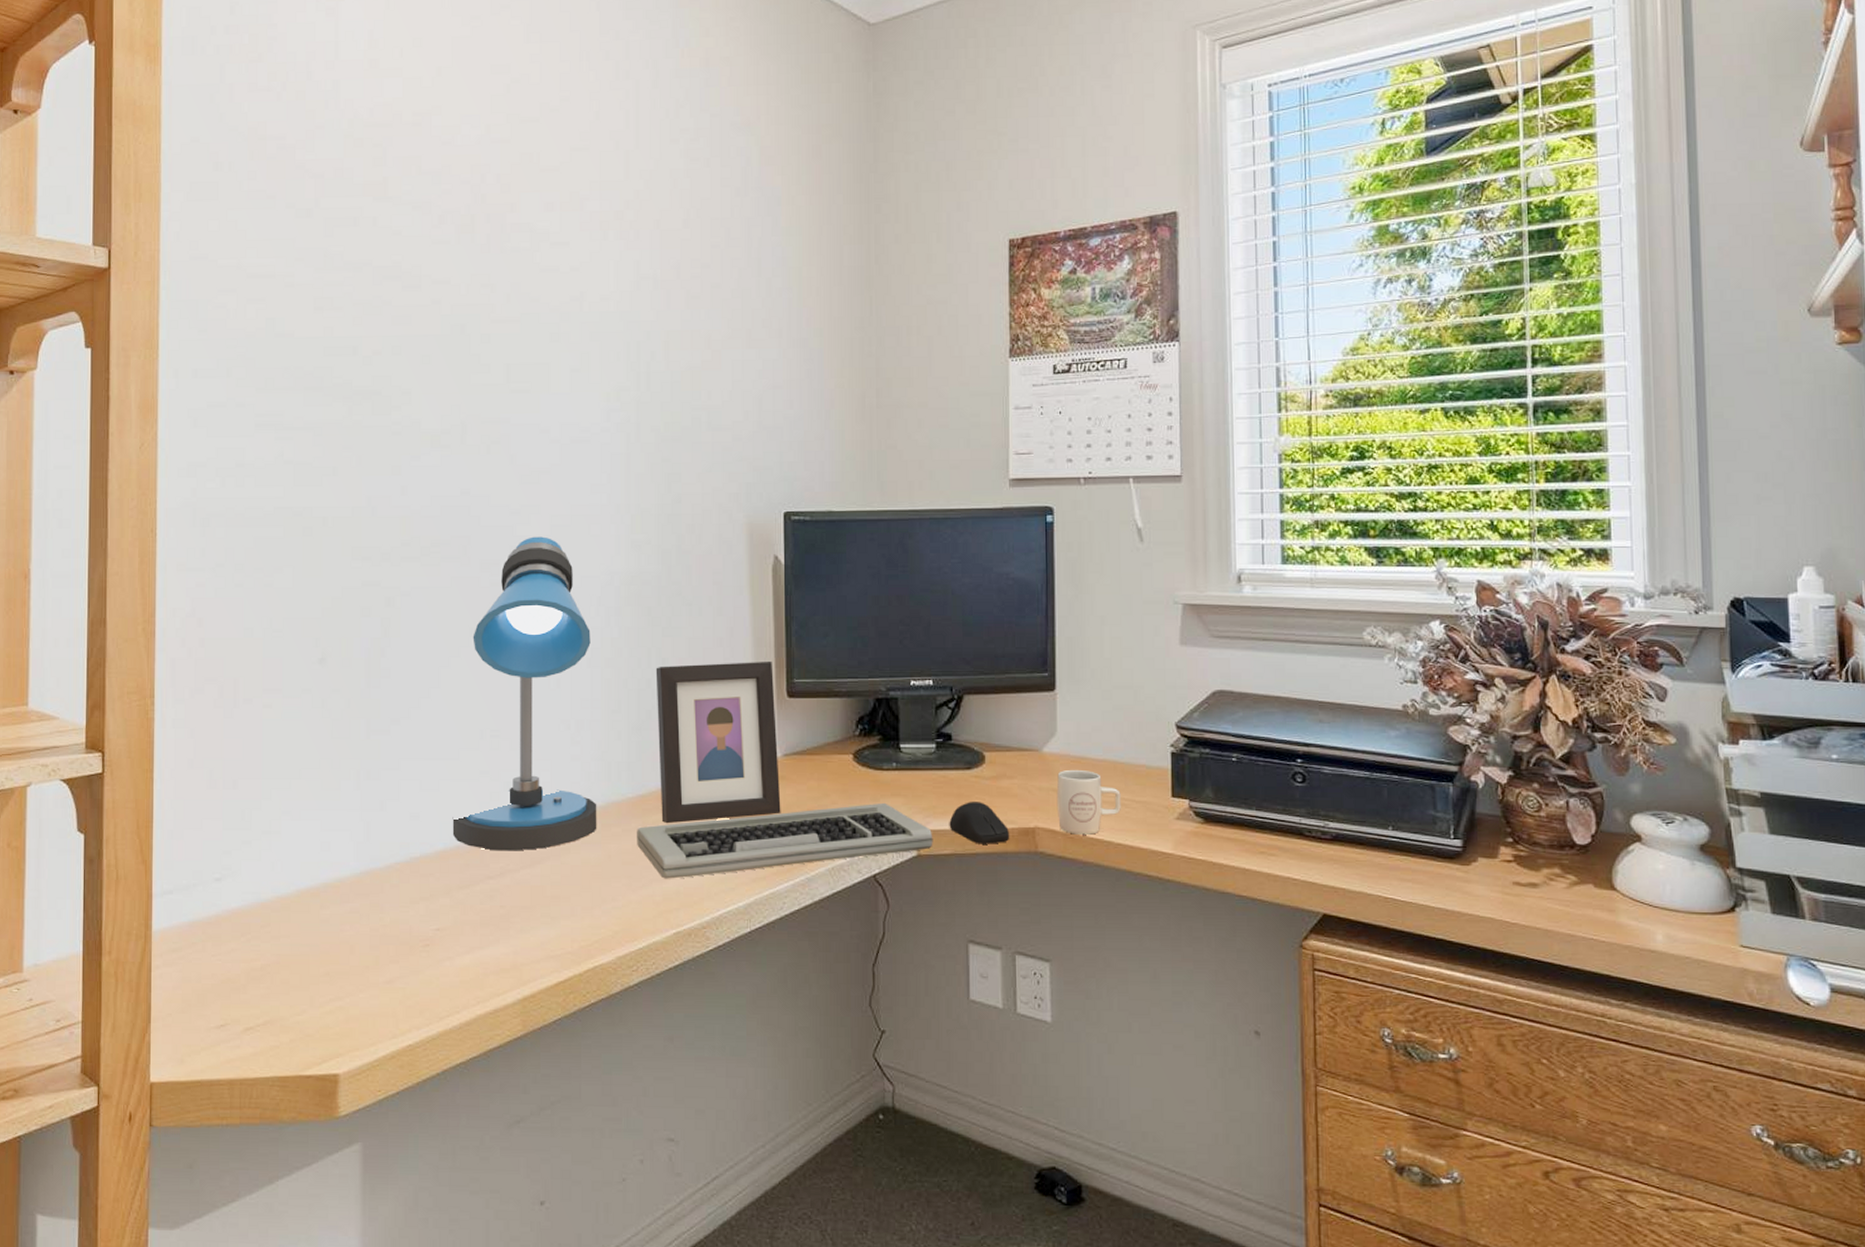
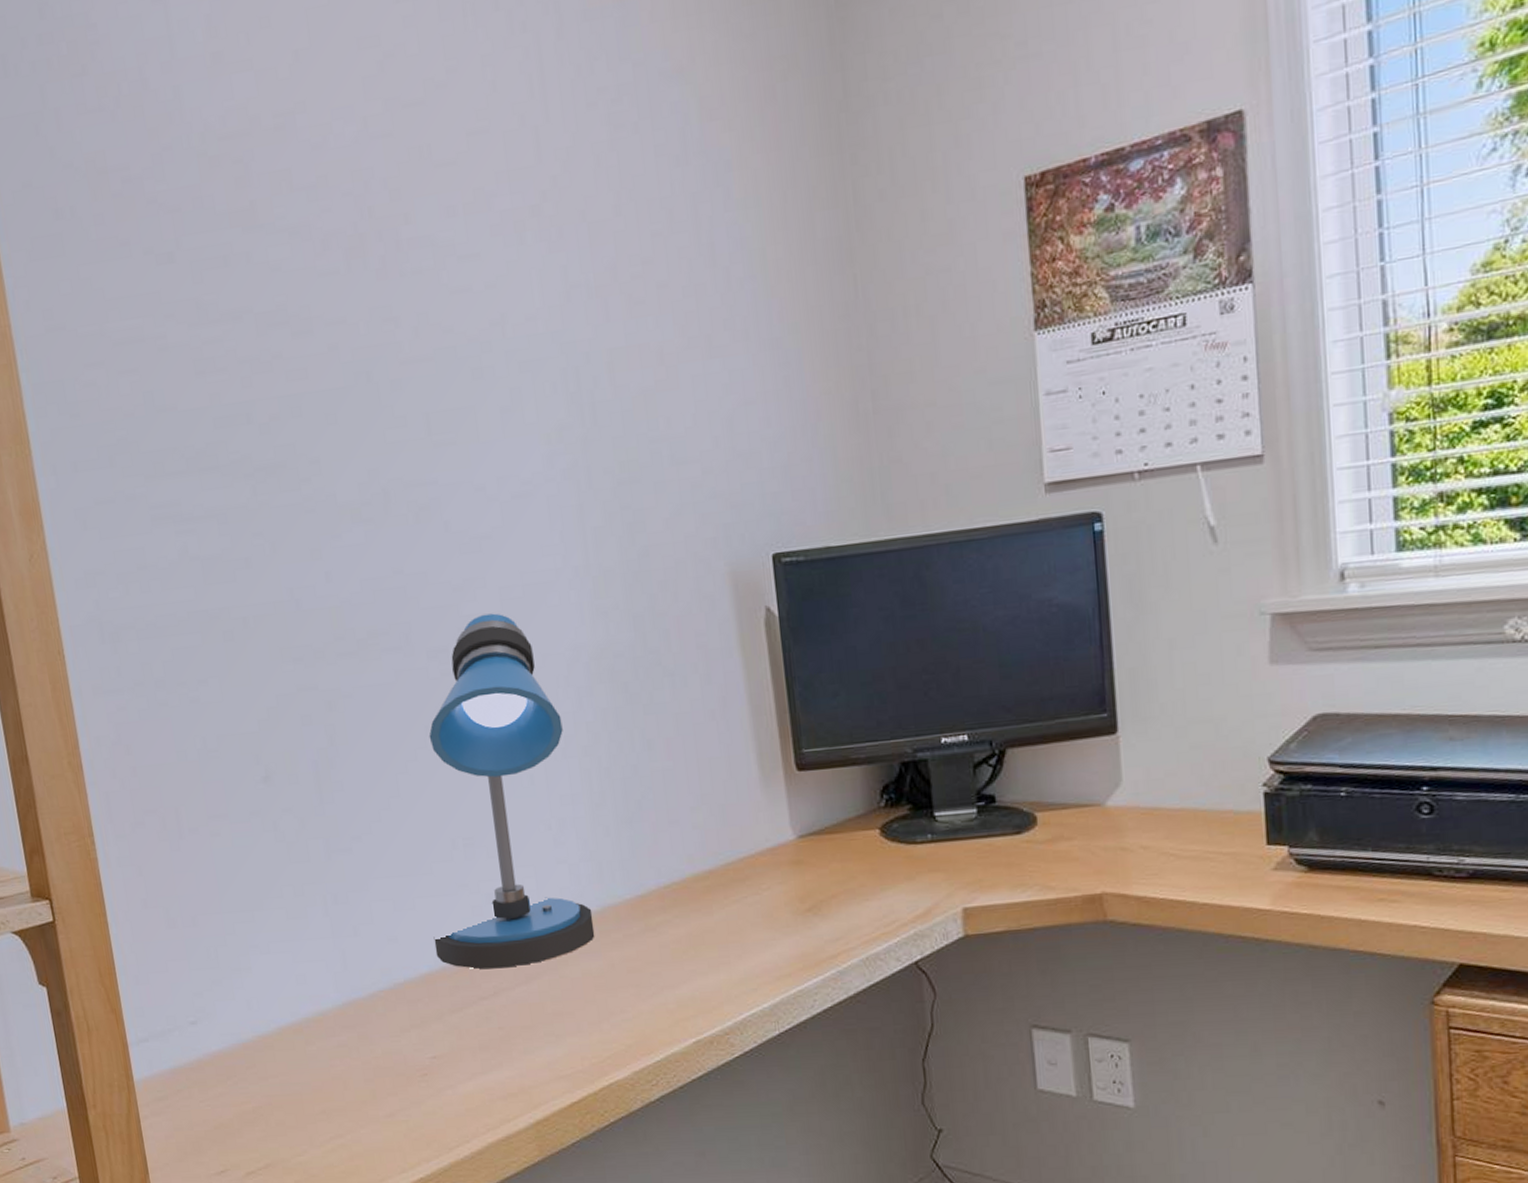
computer keyboard: present [637,802,933,879] -> none [640,880,982,985]
picture frame: present [655,662,781,824] -> none [640,732,802,925]
computer mouse: present [949,802,1010,844] -> none [999,869,1073,918]
mug: present [1056,769,1121,835] -> none [1125,822,1205,898]

